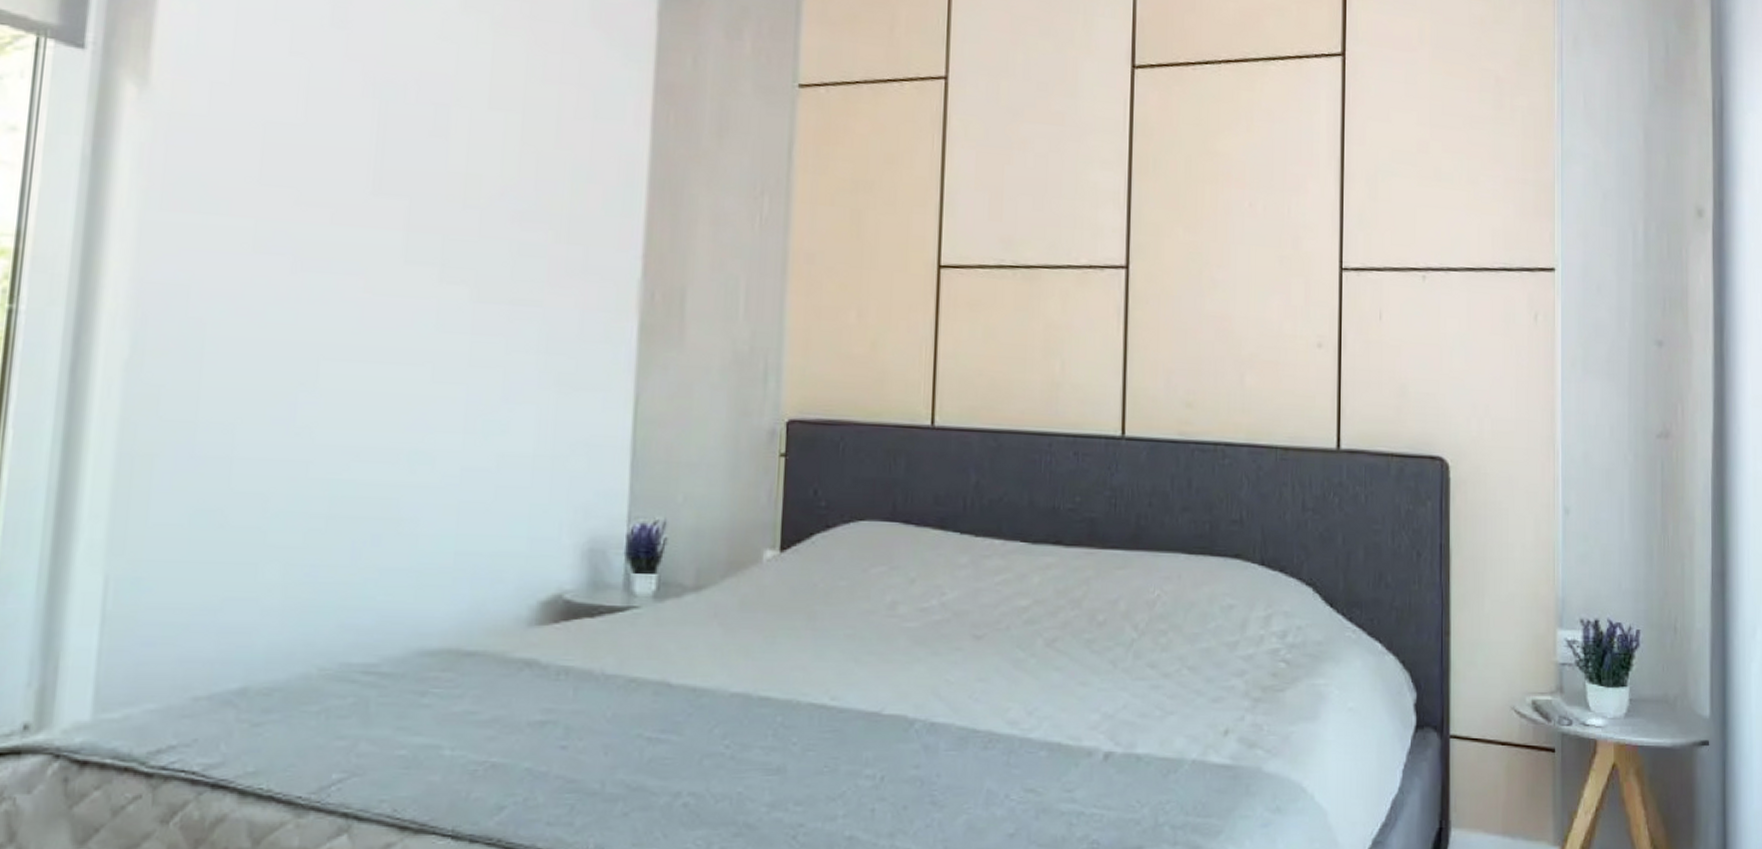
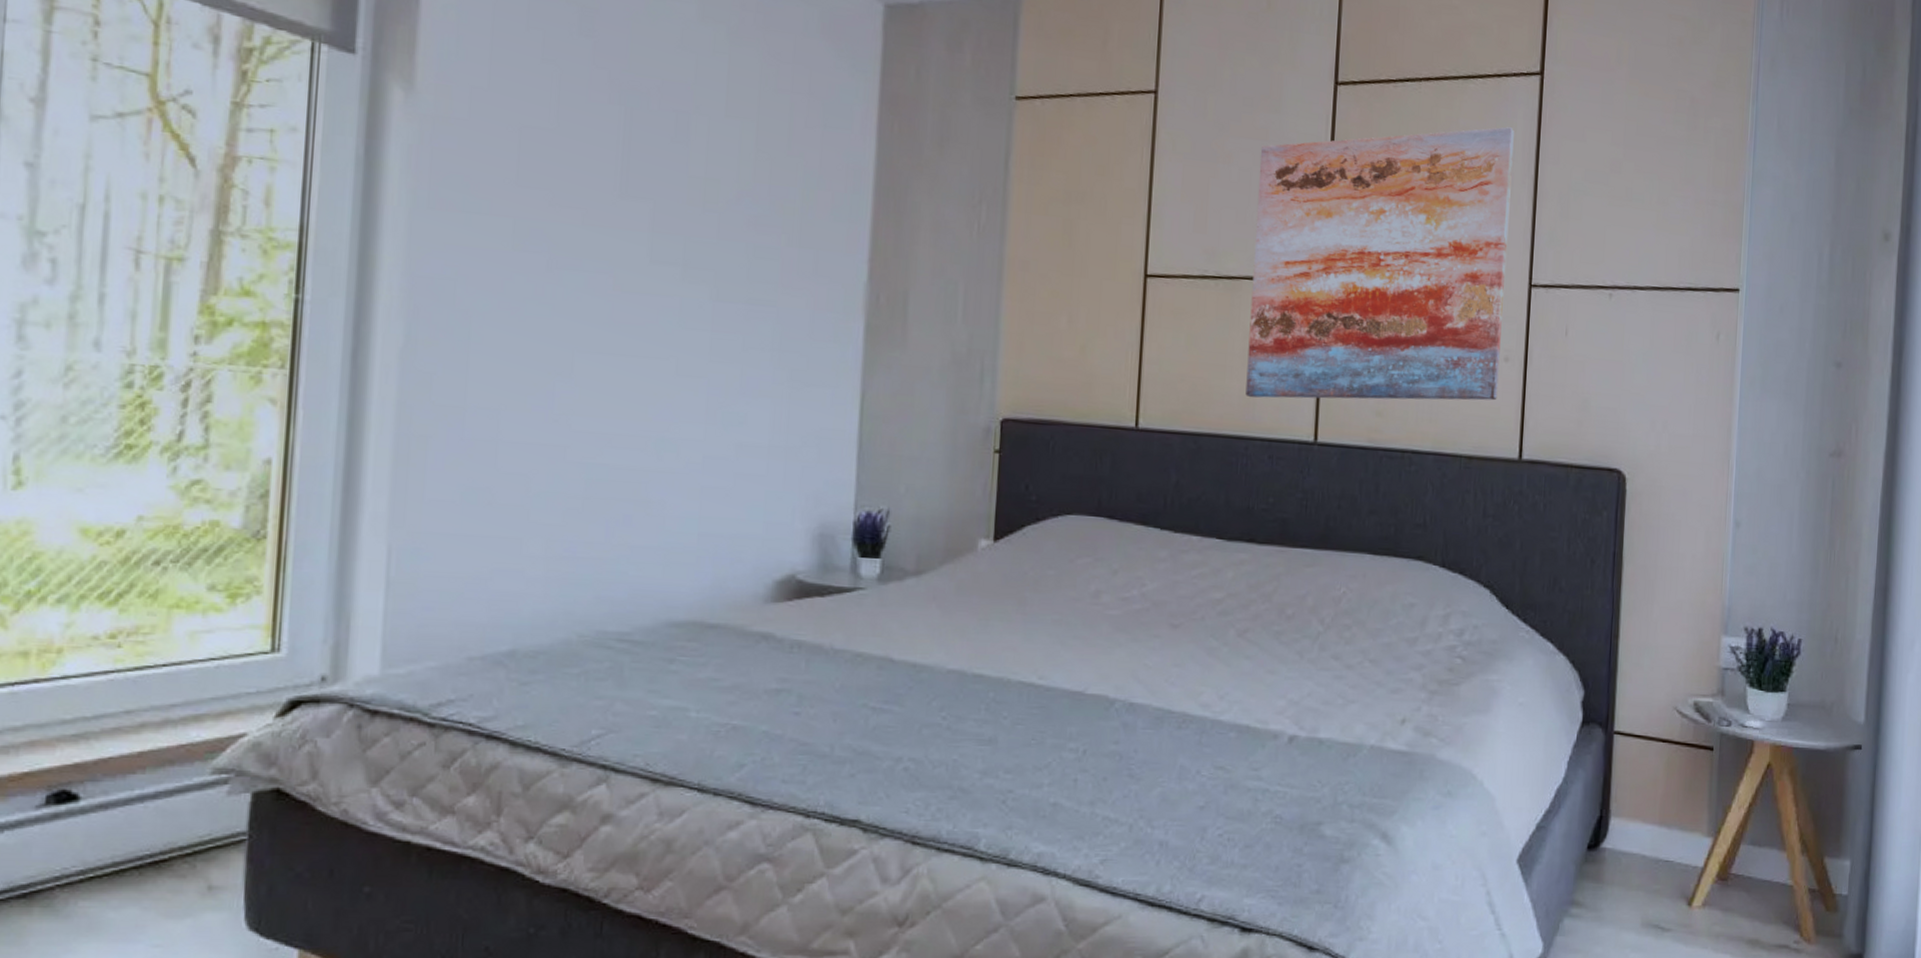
wall art: none [1048,108,1318,392] -> present [1245,127,1514,401]

